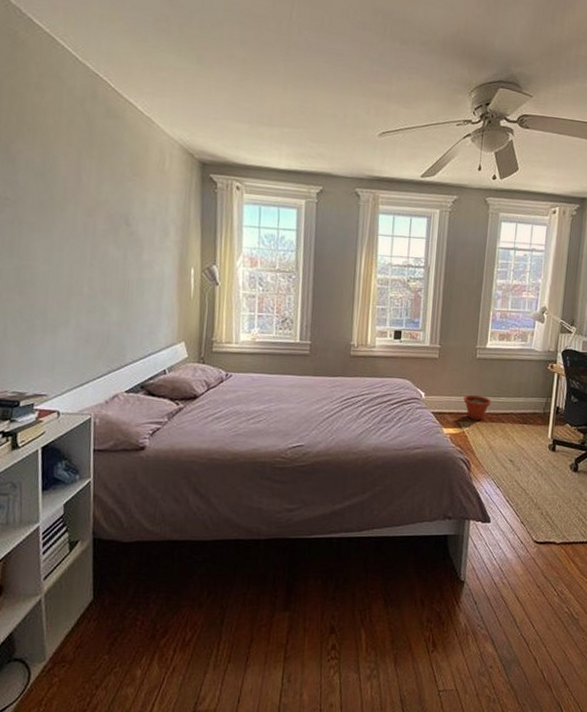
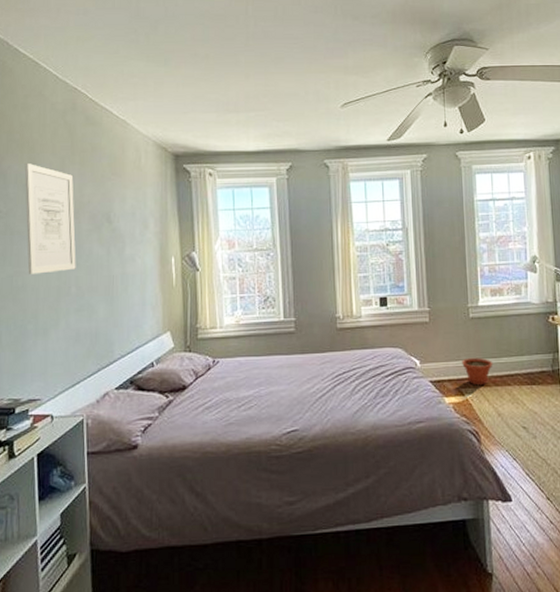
wall art: none [36,149,91,270] -> present [24,162,76,274]

